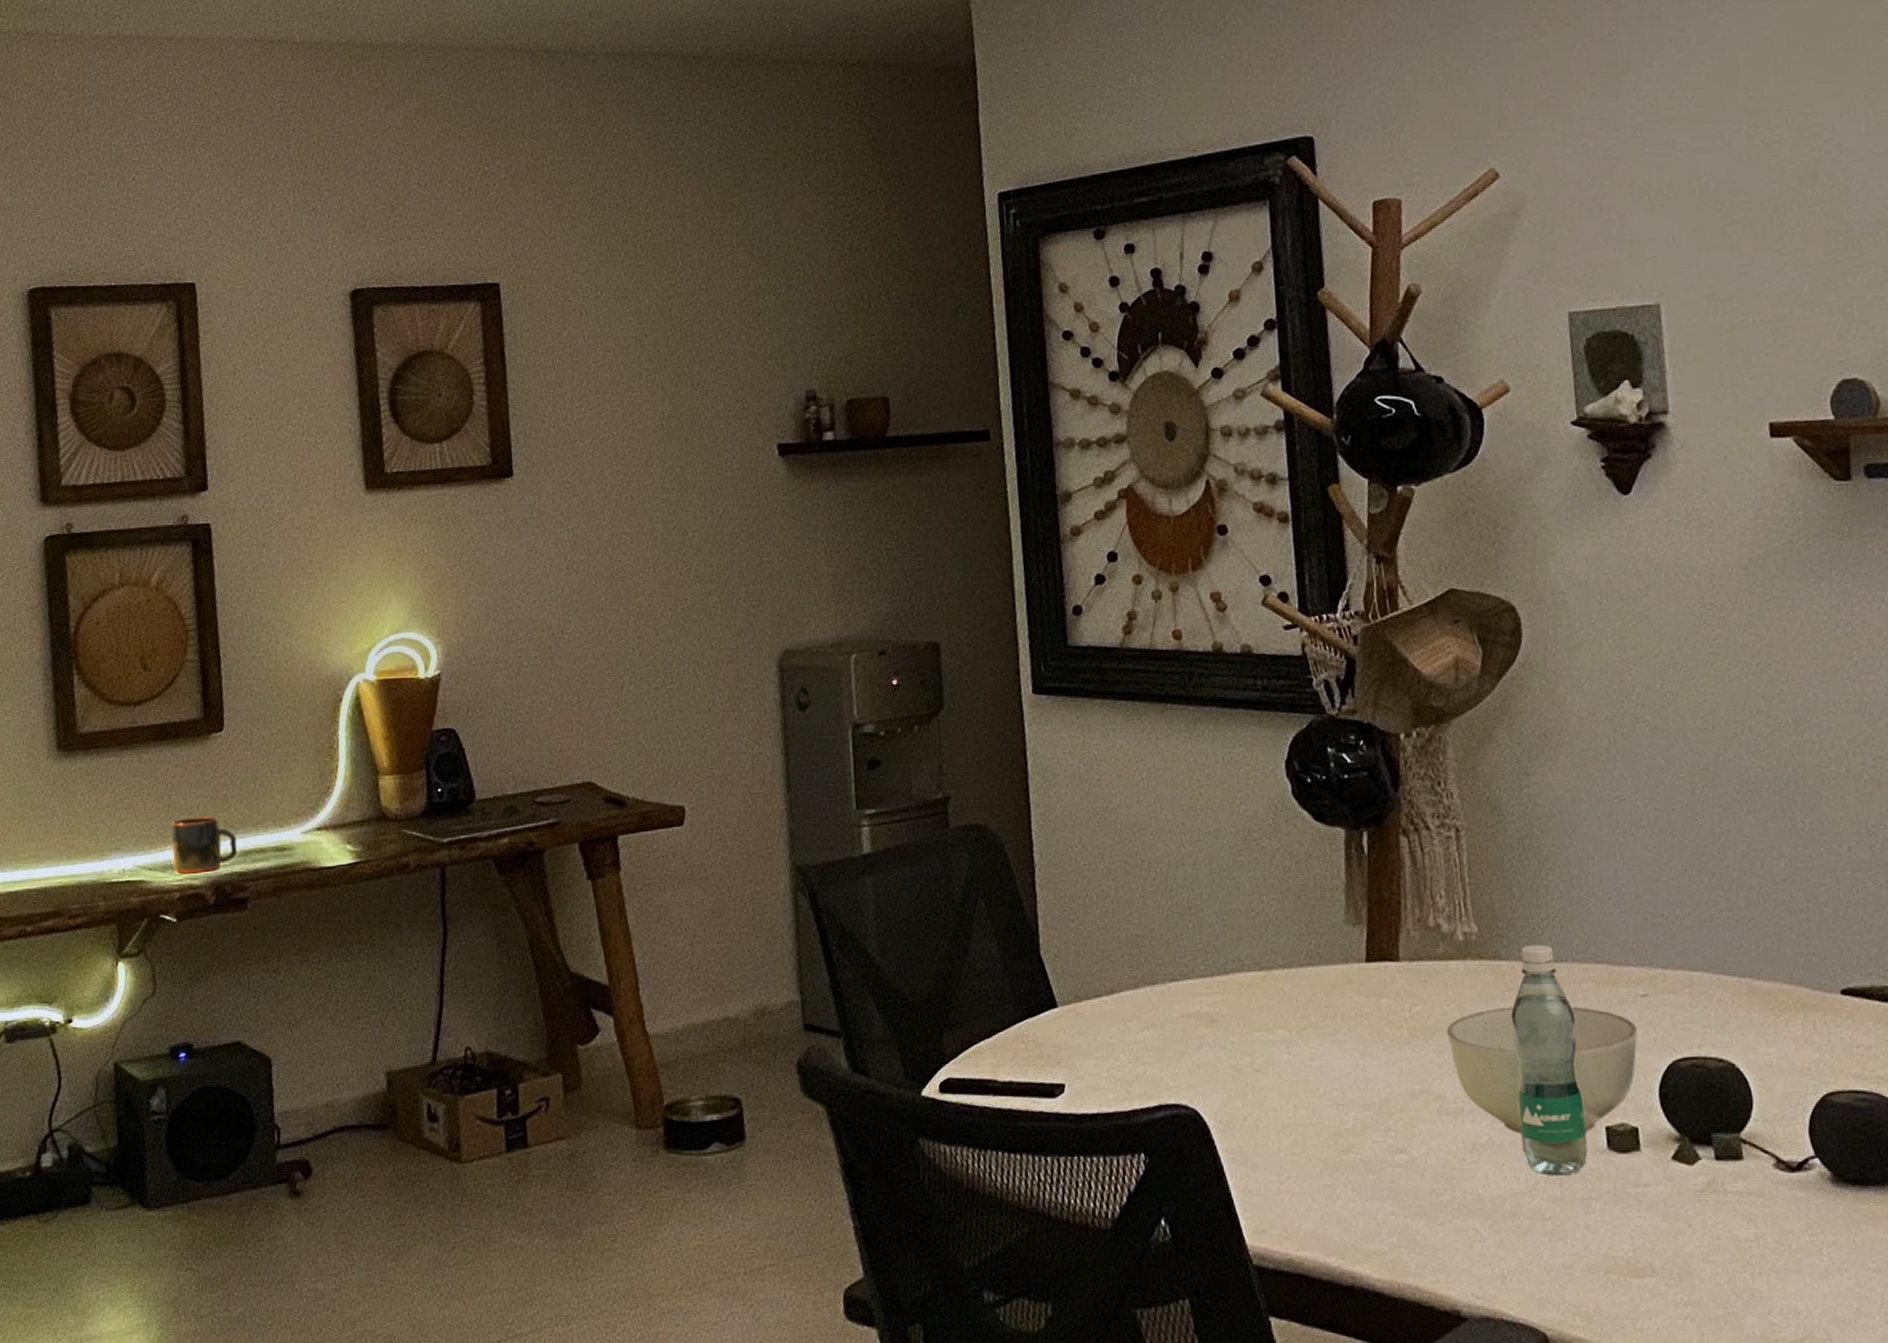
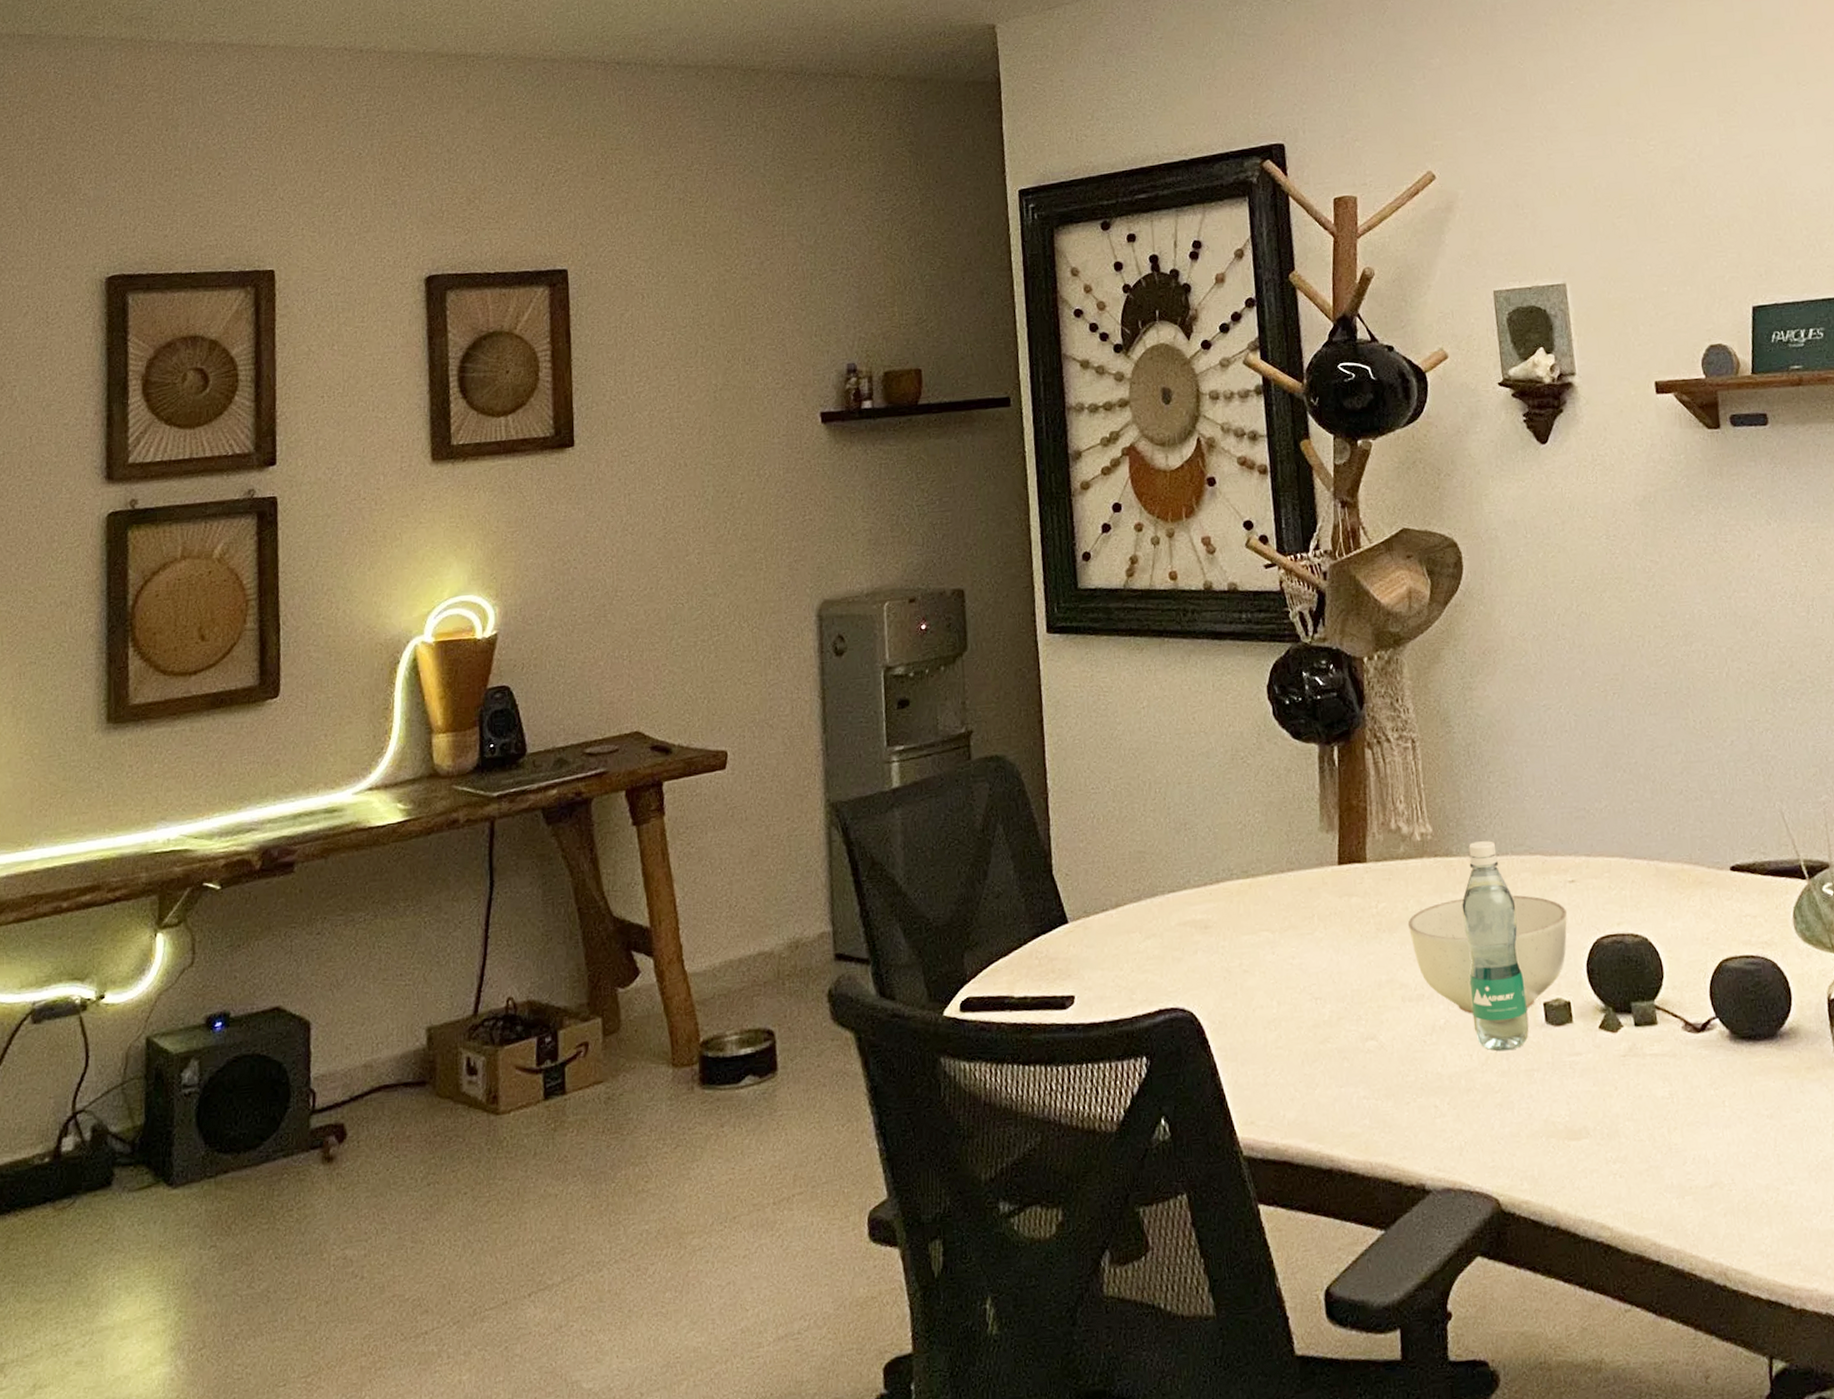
mug: present [171,816,238,874] -> none [219,781,287,840]

